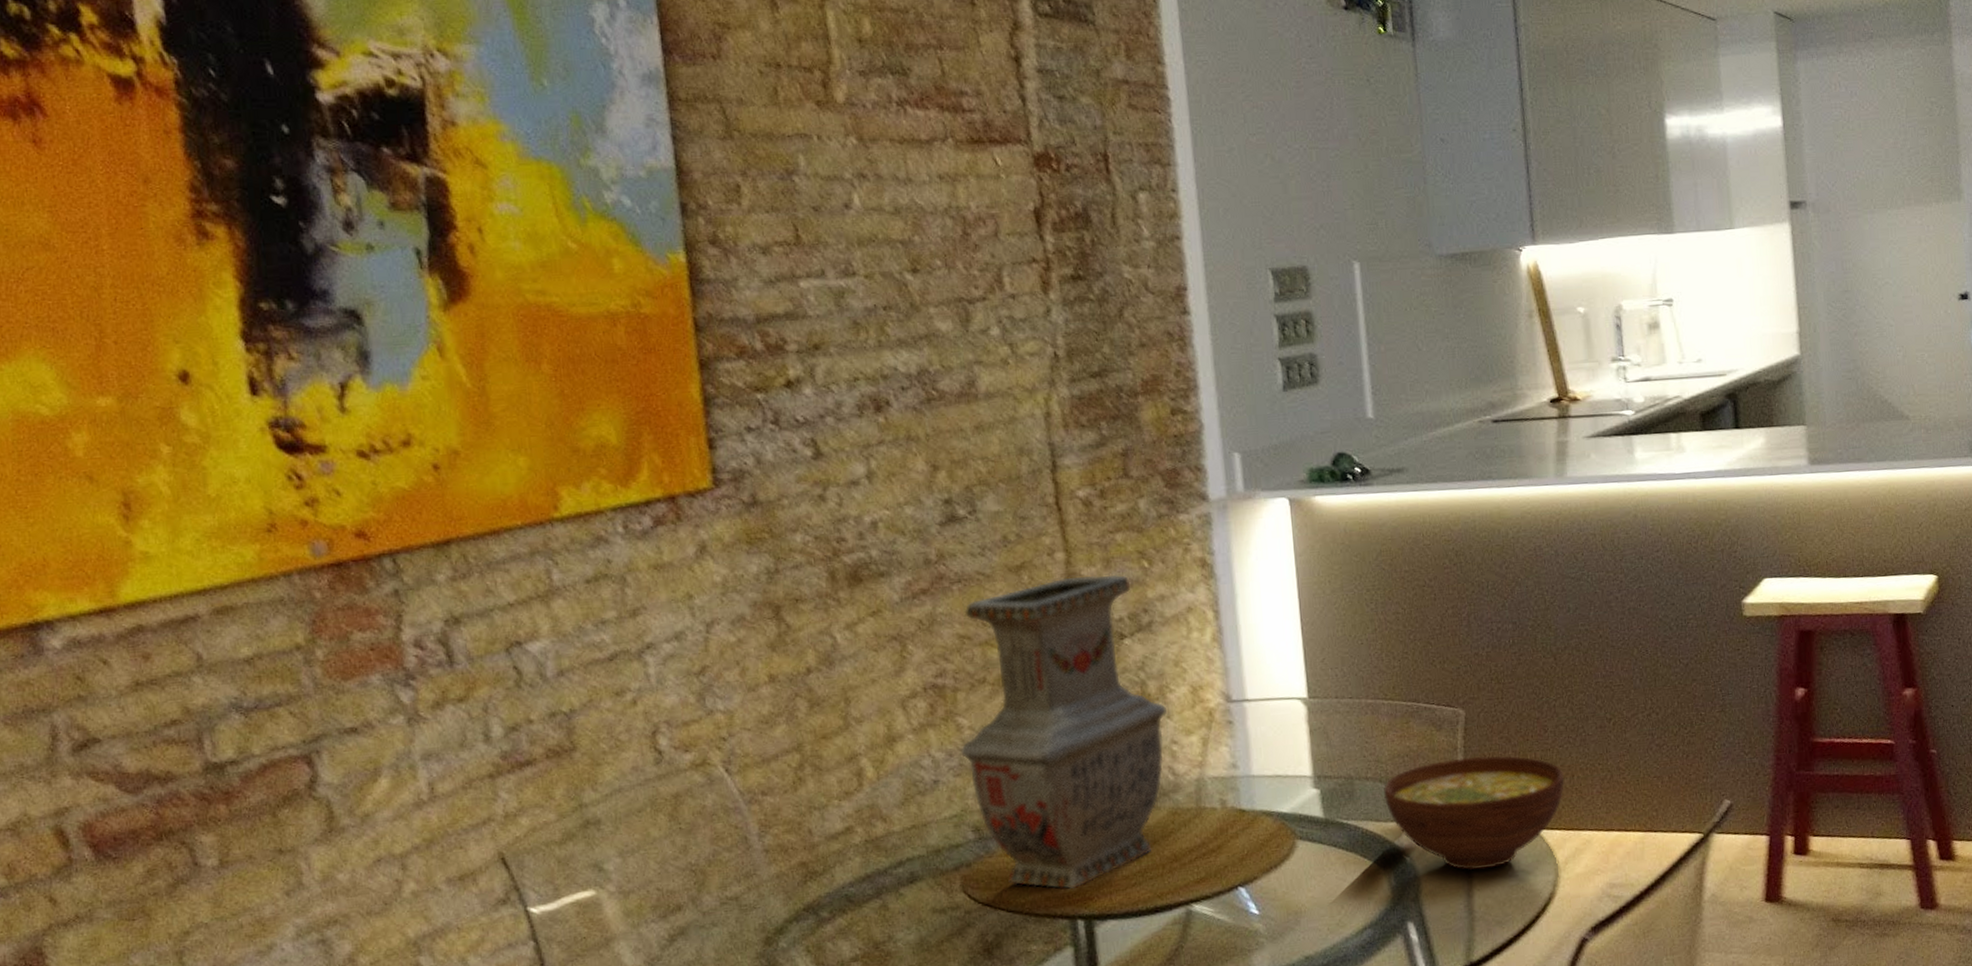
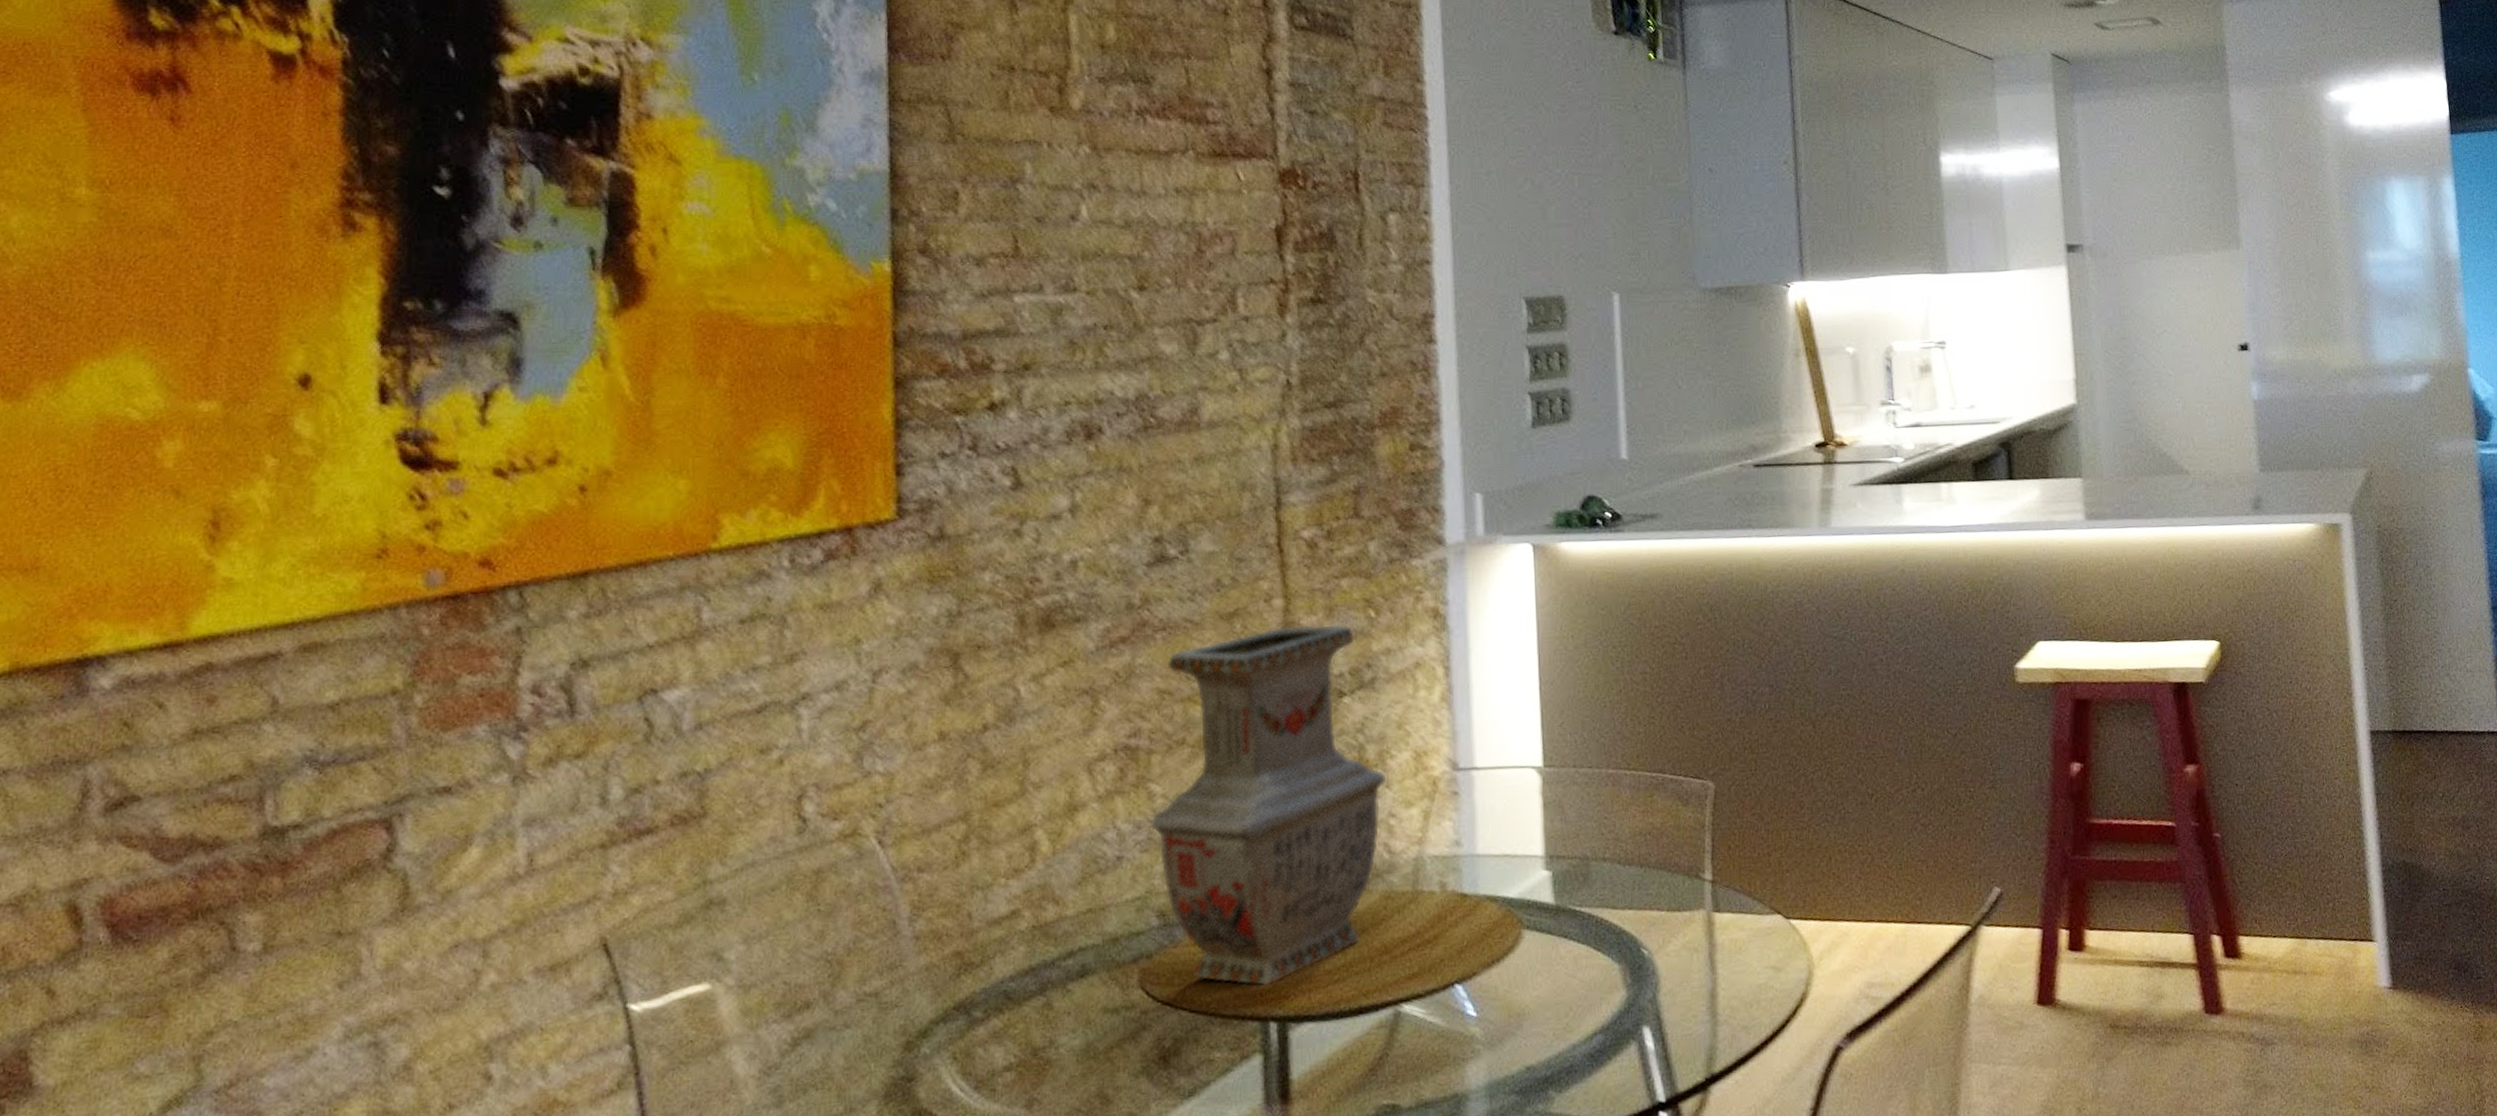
bowl: present [1384,755,1565,871] -> none [1622,835,1821,967]

